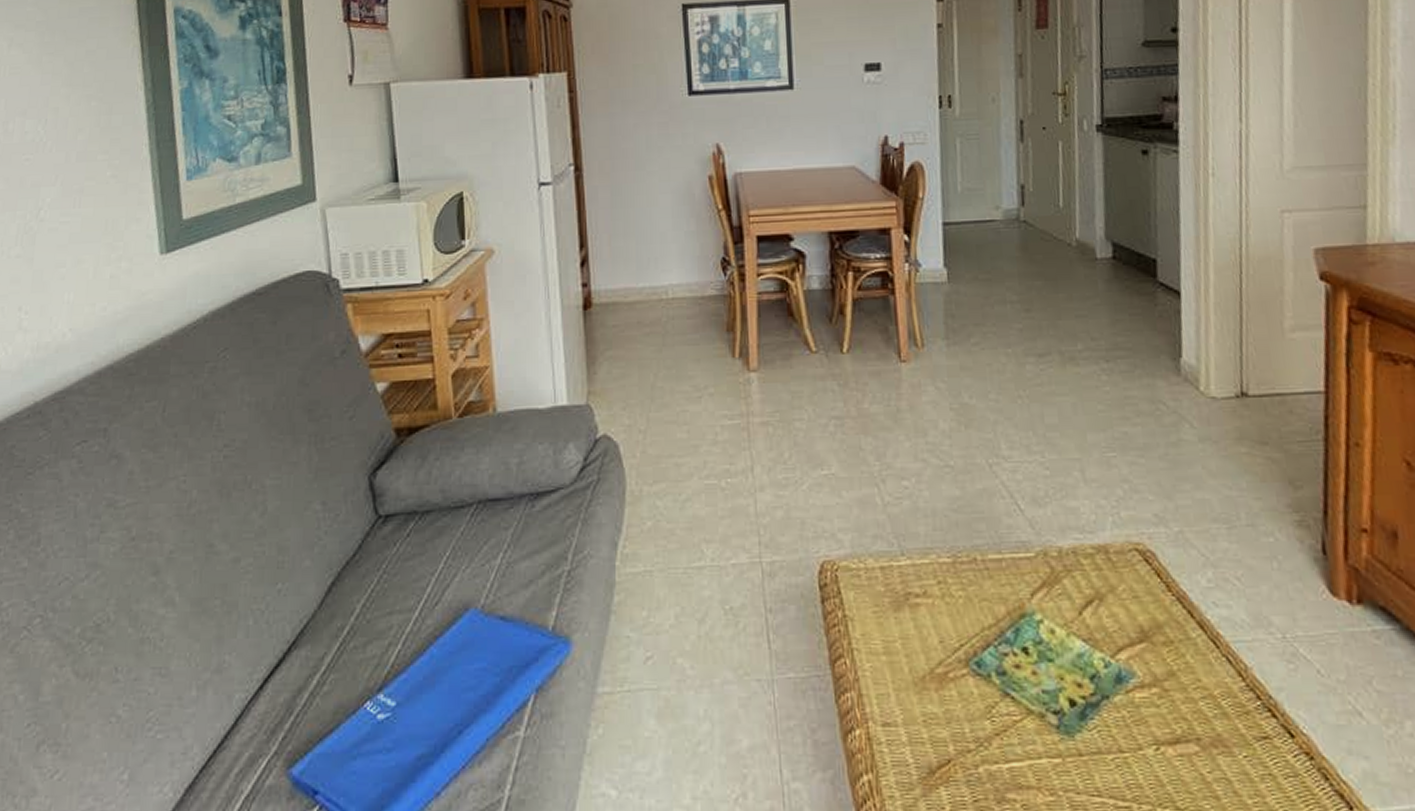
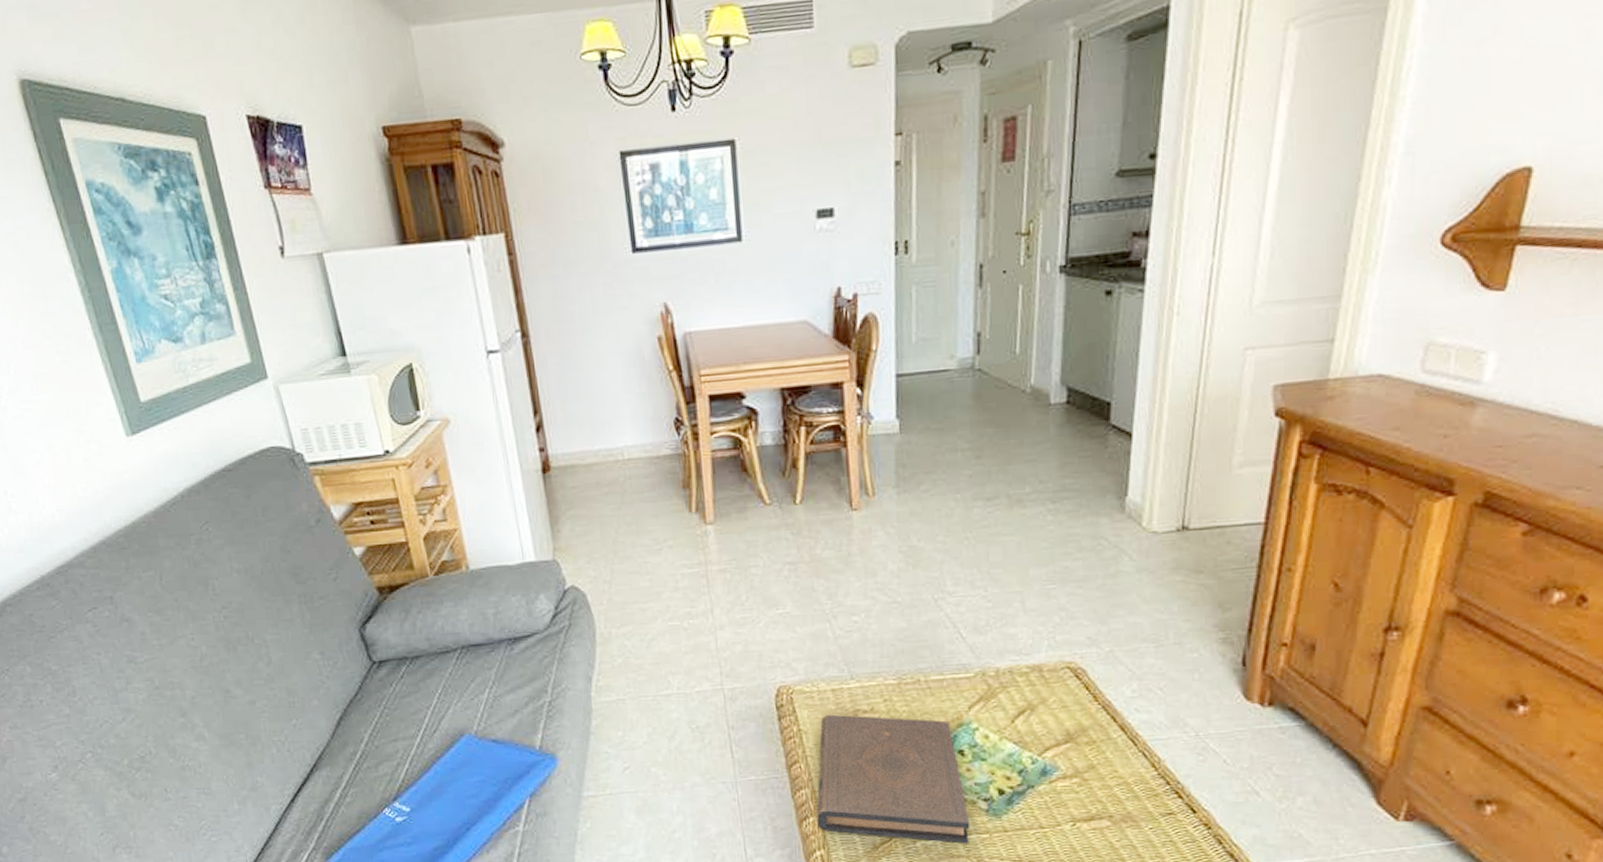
book: none [863,597,1040,771] -> present [816,714,970,844]

